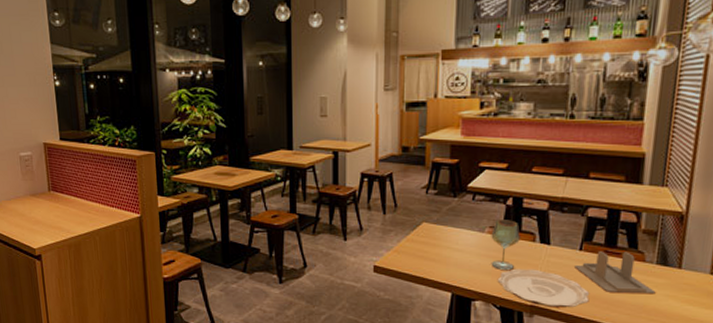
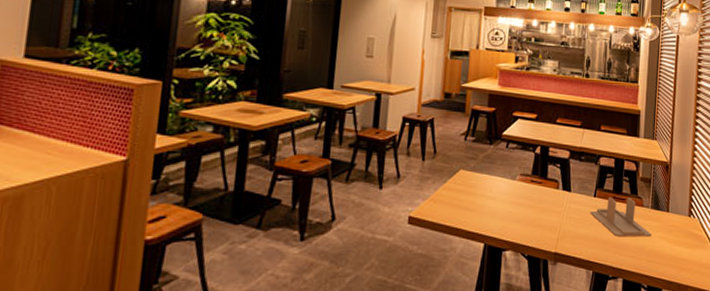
wine glass: present [491,220,520,271] -> none [521,167,547,218]
plate: present [497,268,590,308] -> none [526,216,603,254]

